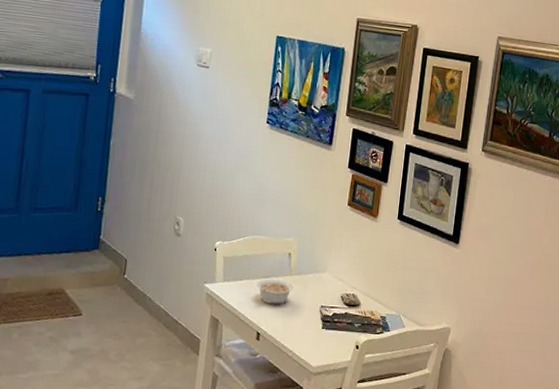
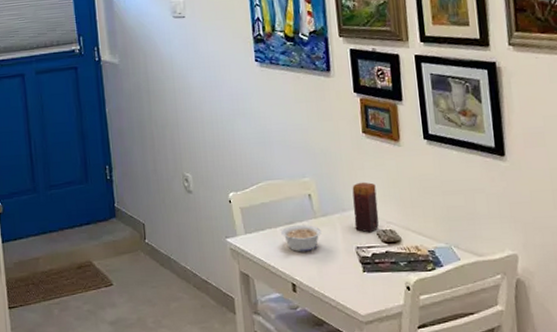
candle: none [323,248,349,295] -> present [352,182,379,233]

